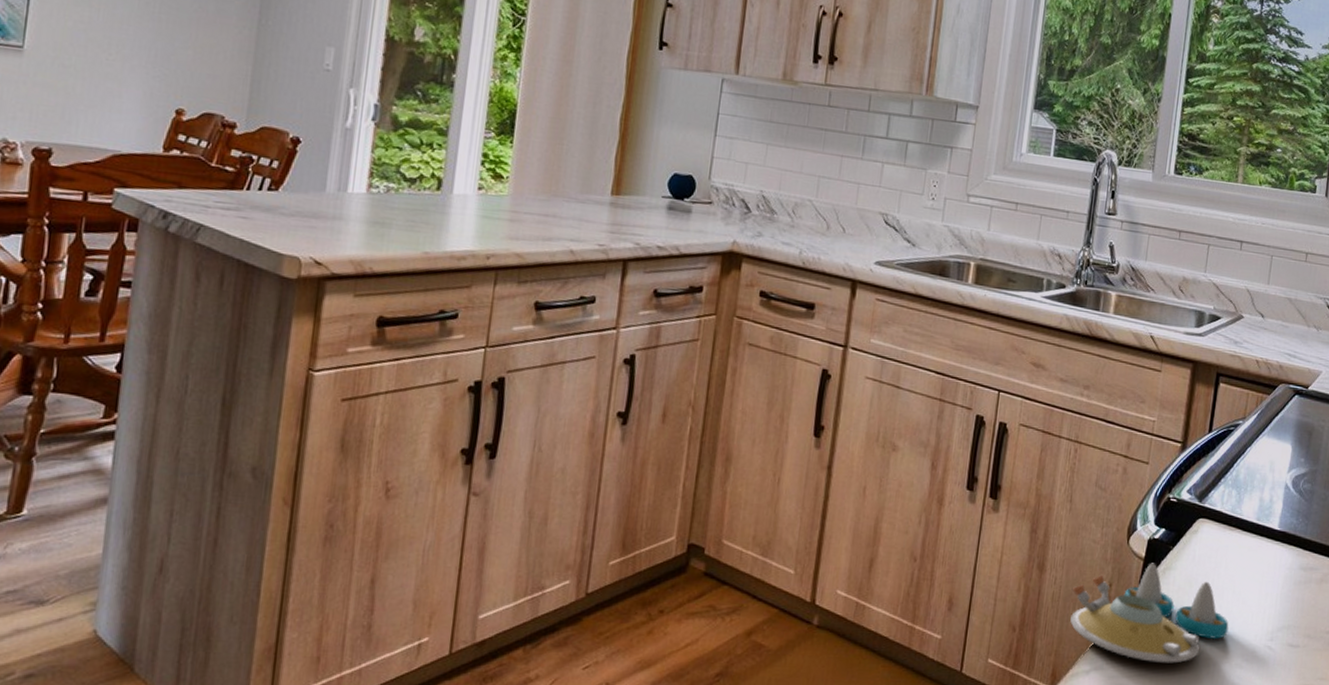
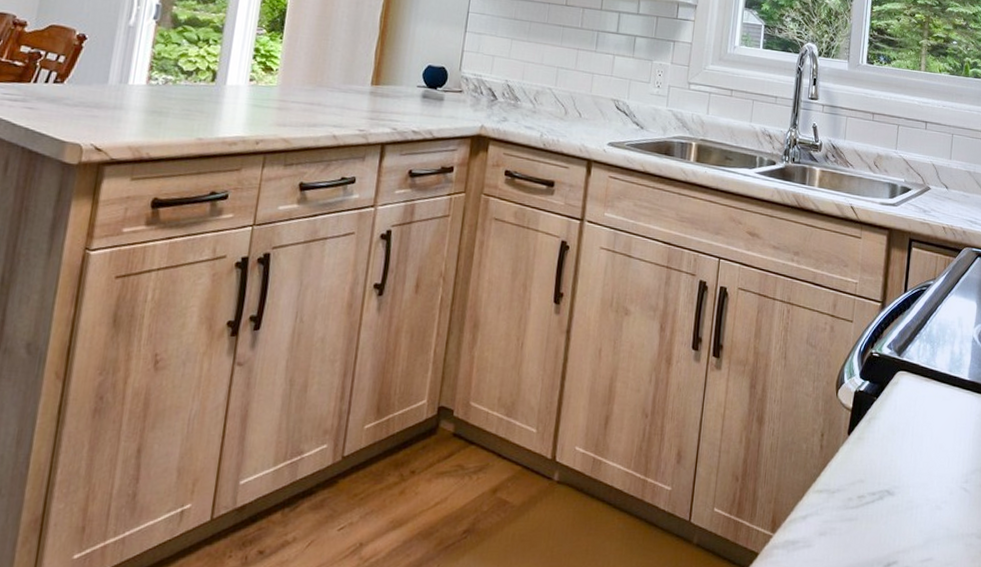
salt and pepper shaker set: present [1070,562,1229,664] -> none [787,413,929,507]

